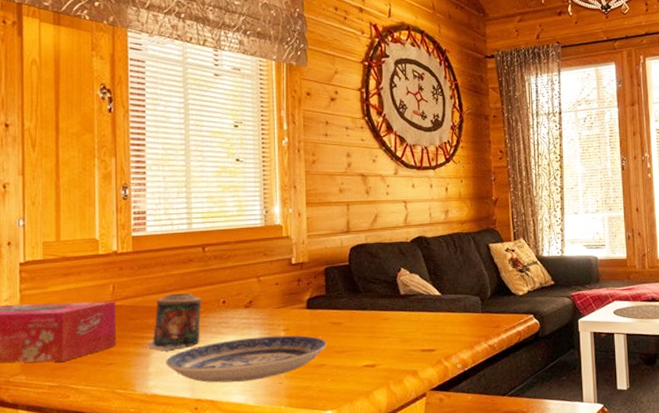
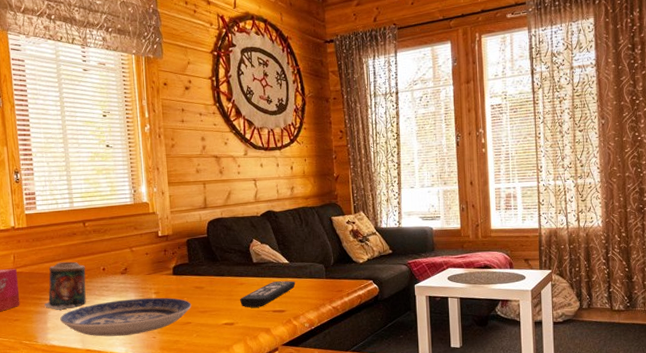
remote control: none [384,315,448,347] -> present [240,281,296,308]

